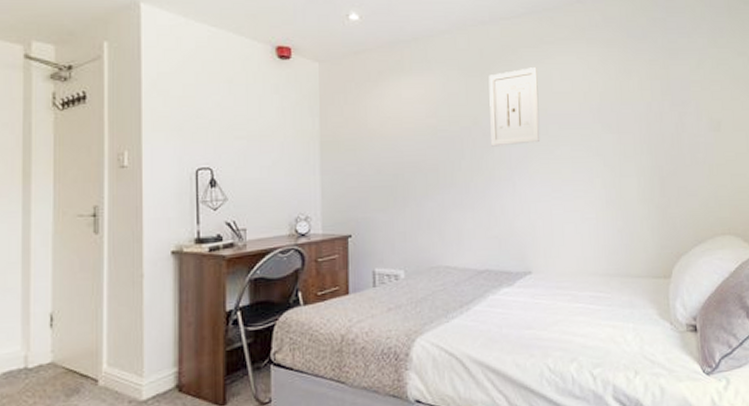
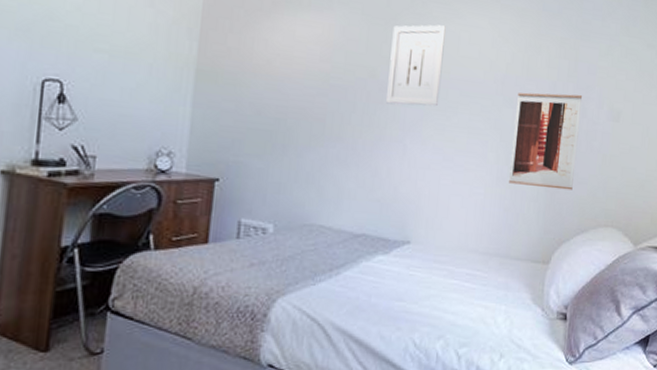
wall art: none [615,112,683,205] -> present [509,92,583,191]

